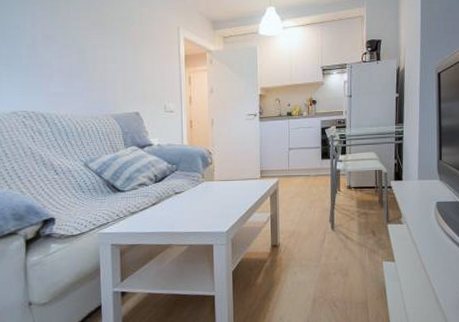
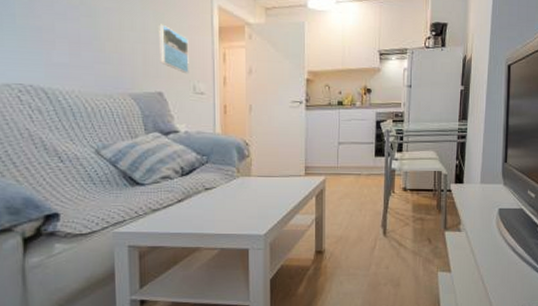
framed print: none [136,55,161,96] -> present [159,24,189,74]

